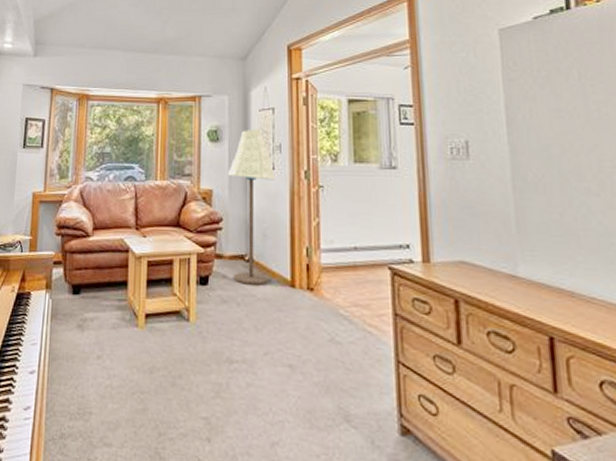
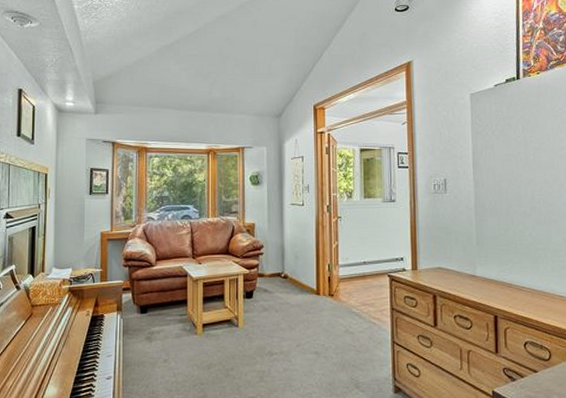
floor lamp: present [227,129,276,285] -> none [266,173,305,295]

